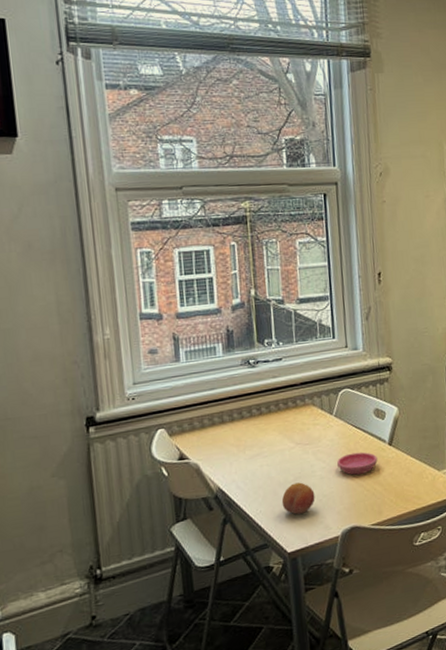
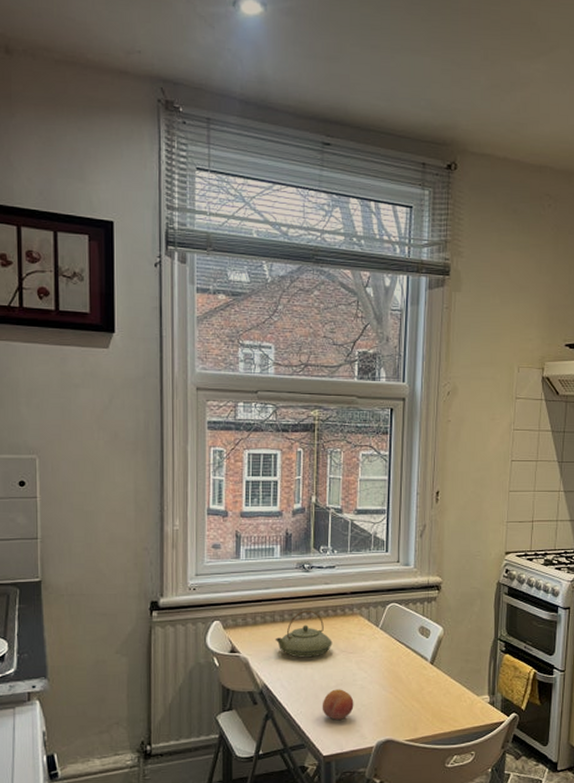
teapot: none [225,406,287,457] -> present [275,611,333,658]
saucer: present [337,452,378,475] -> none [379,667,418,689]

